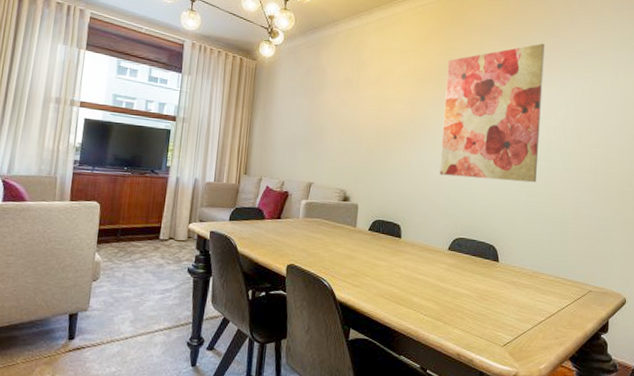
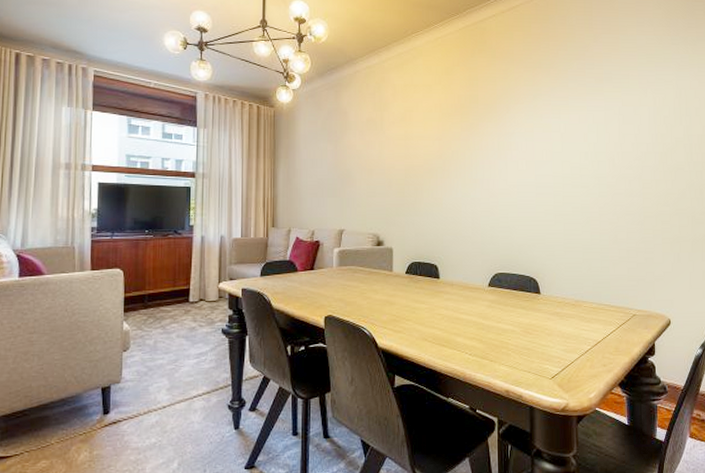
wall art: present [439,43,545,183] -> none [473,67,573,211]

